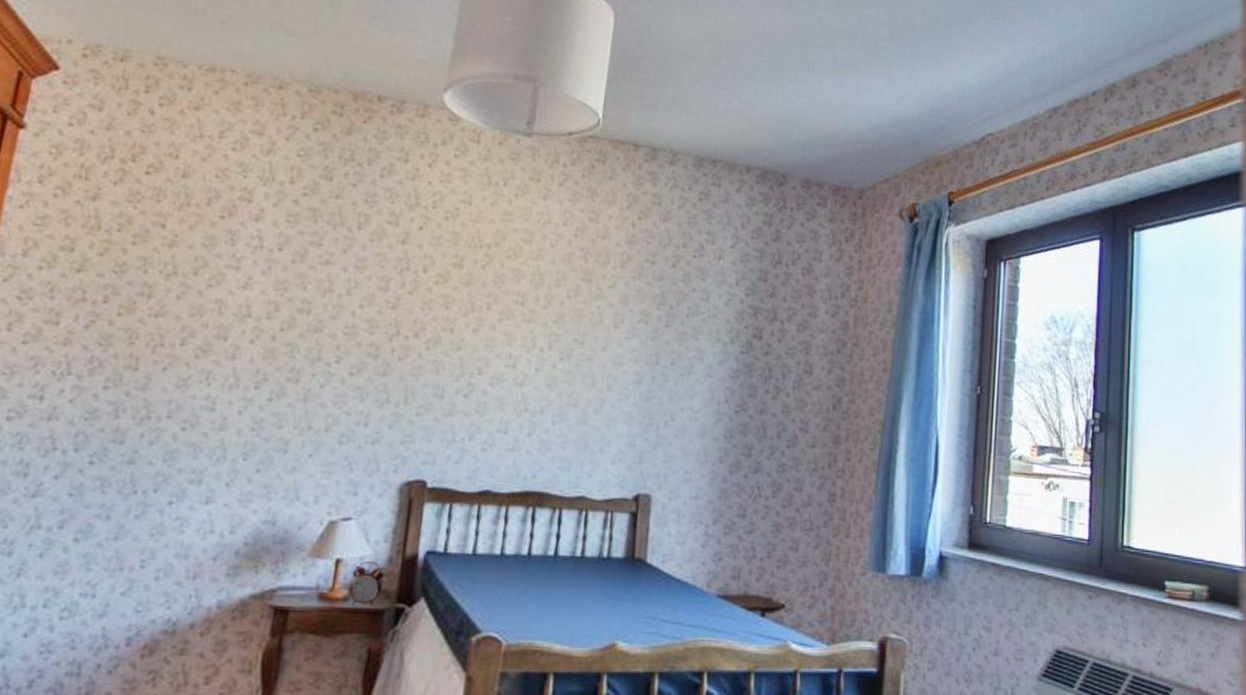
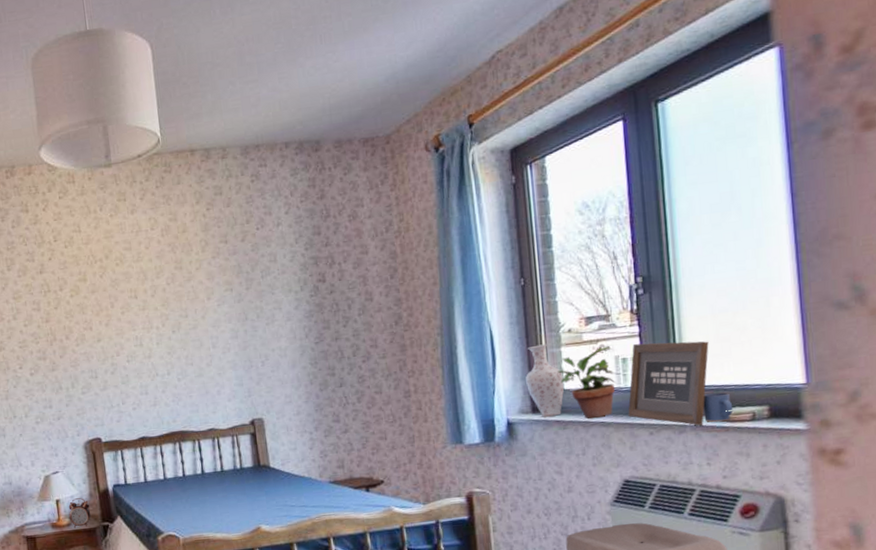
vase: none [966,467,1007,557] -> present [526,344,565,417]
potted plant: none [1001,484,1061,568] -> present [557,346,616,419]
picture frame: none [1069,487,1157,597] -> present [628,341,709,426]
mug: none [1145,561,1174,597] -> present [703,392,733,423]

